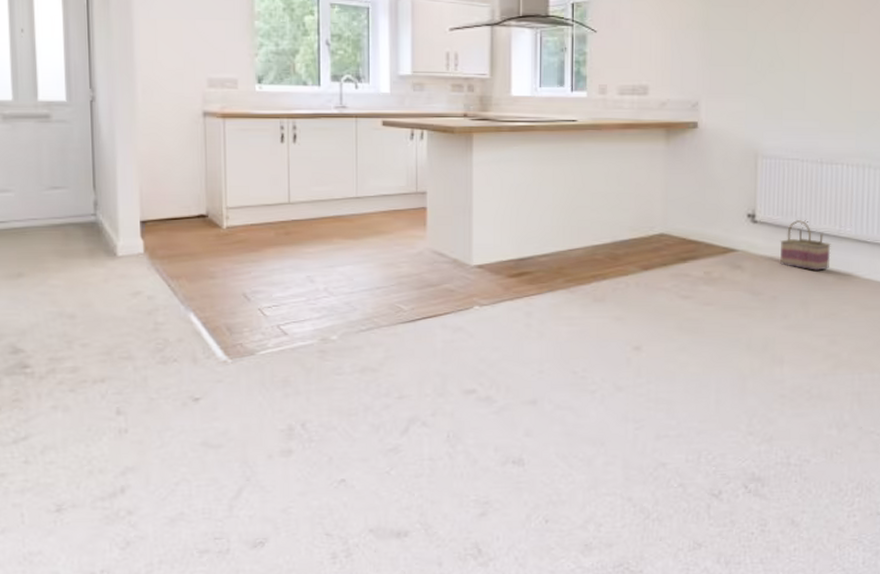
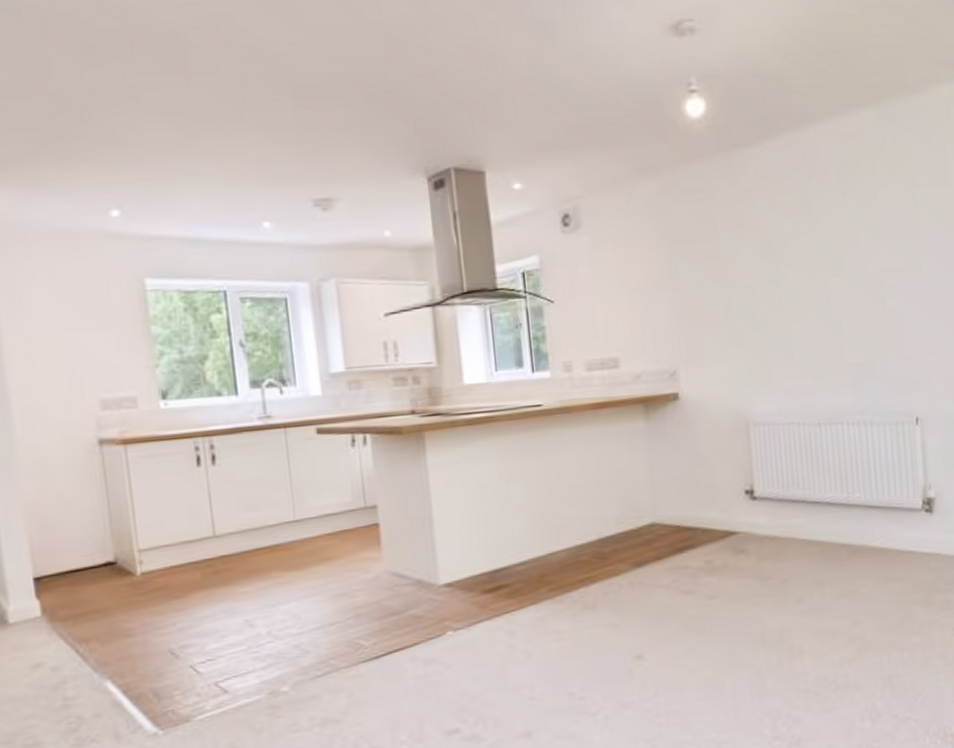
basket: present [780,219,831,272] -> none [784,489,842,547]

